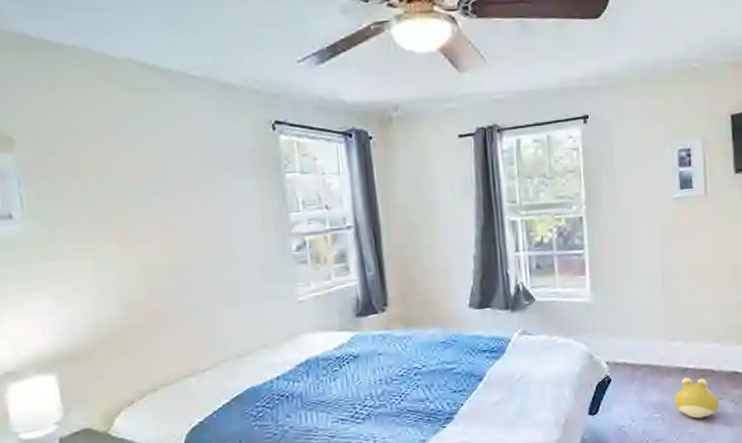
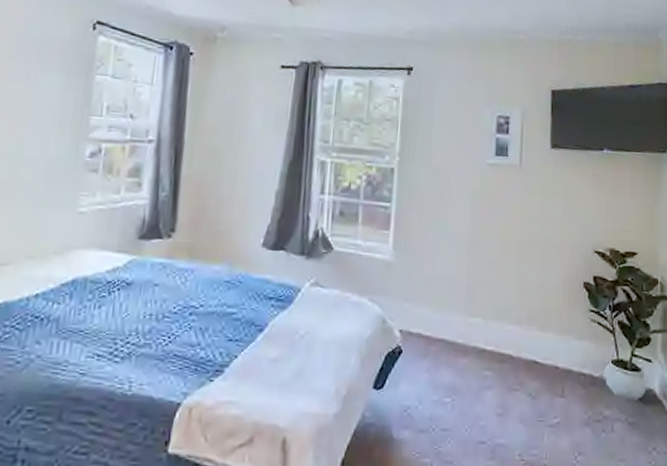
plush toy: present [673,377,719,419] -> none [466,359,515,410]

